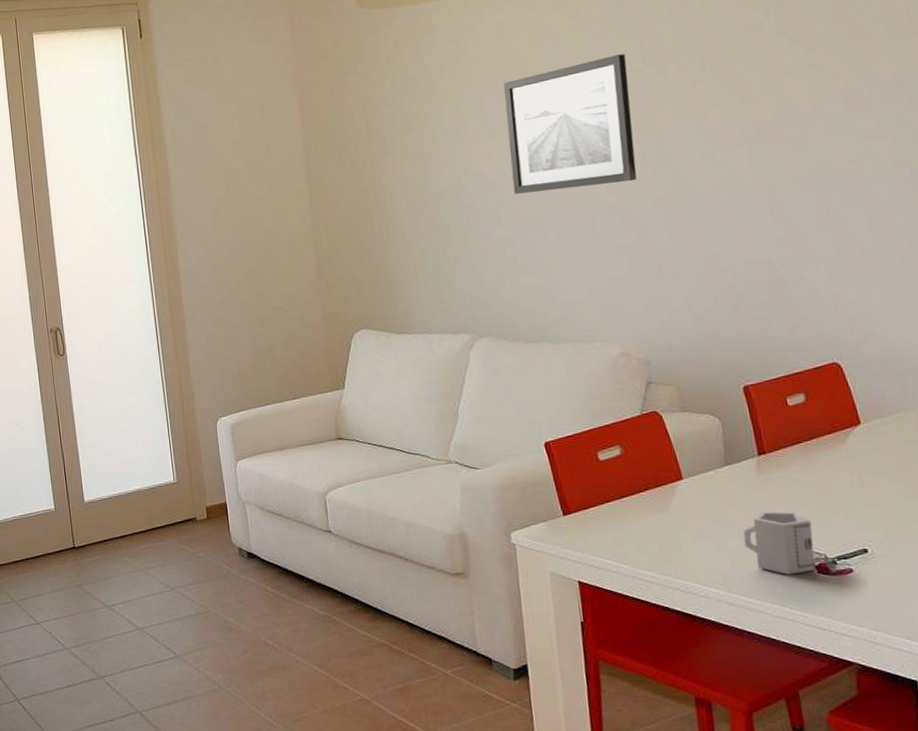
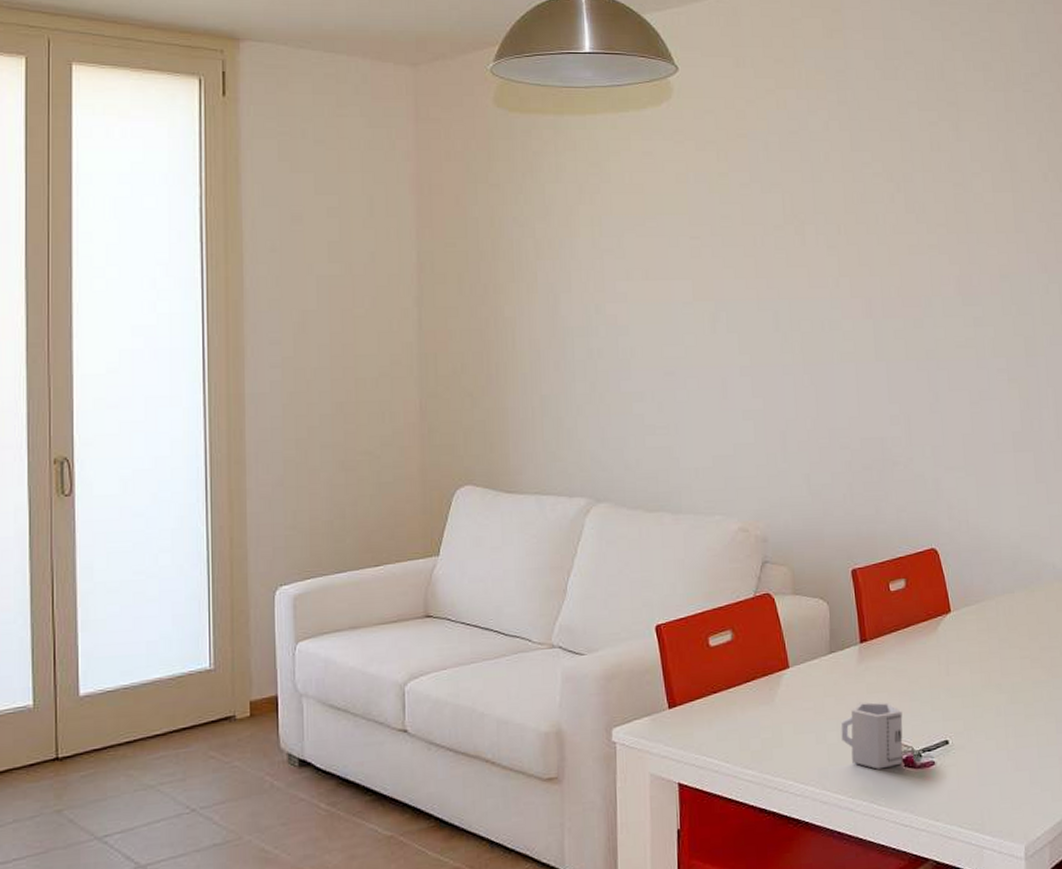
wall art: present [503,54,637,194] -> none [644,207,770,345]

